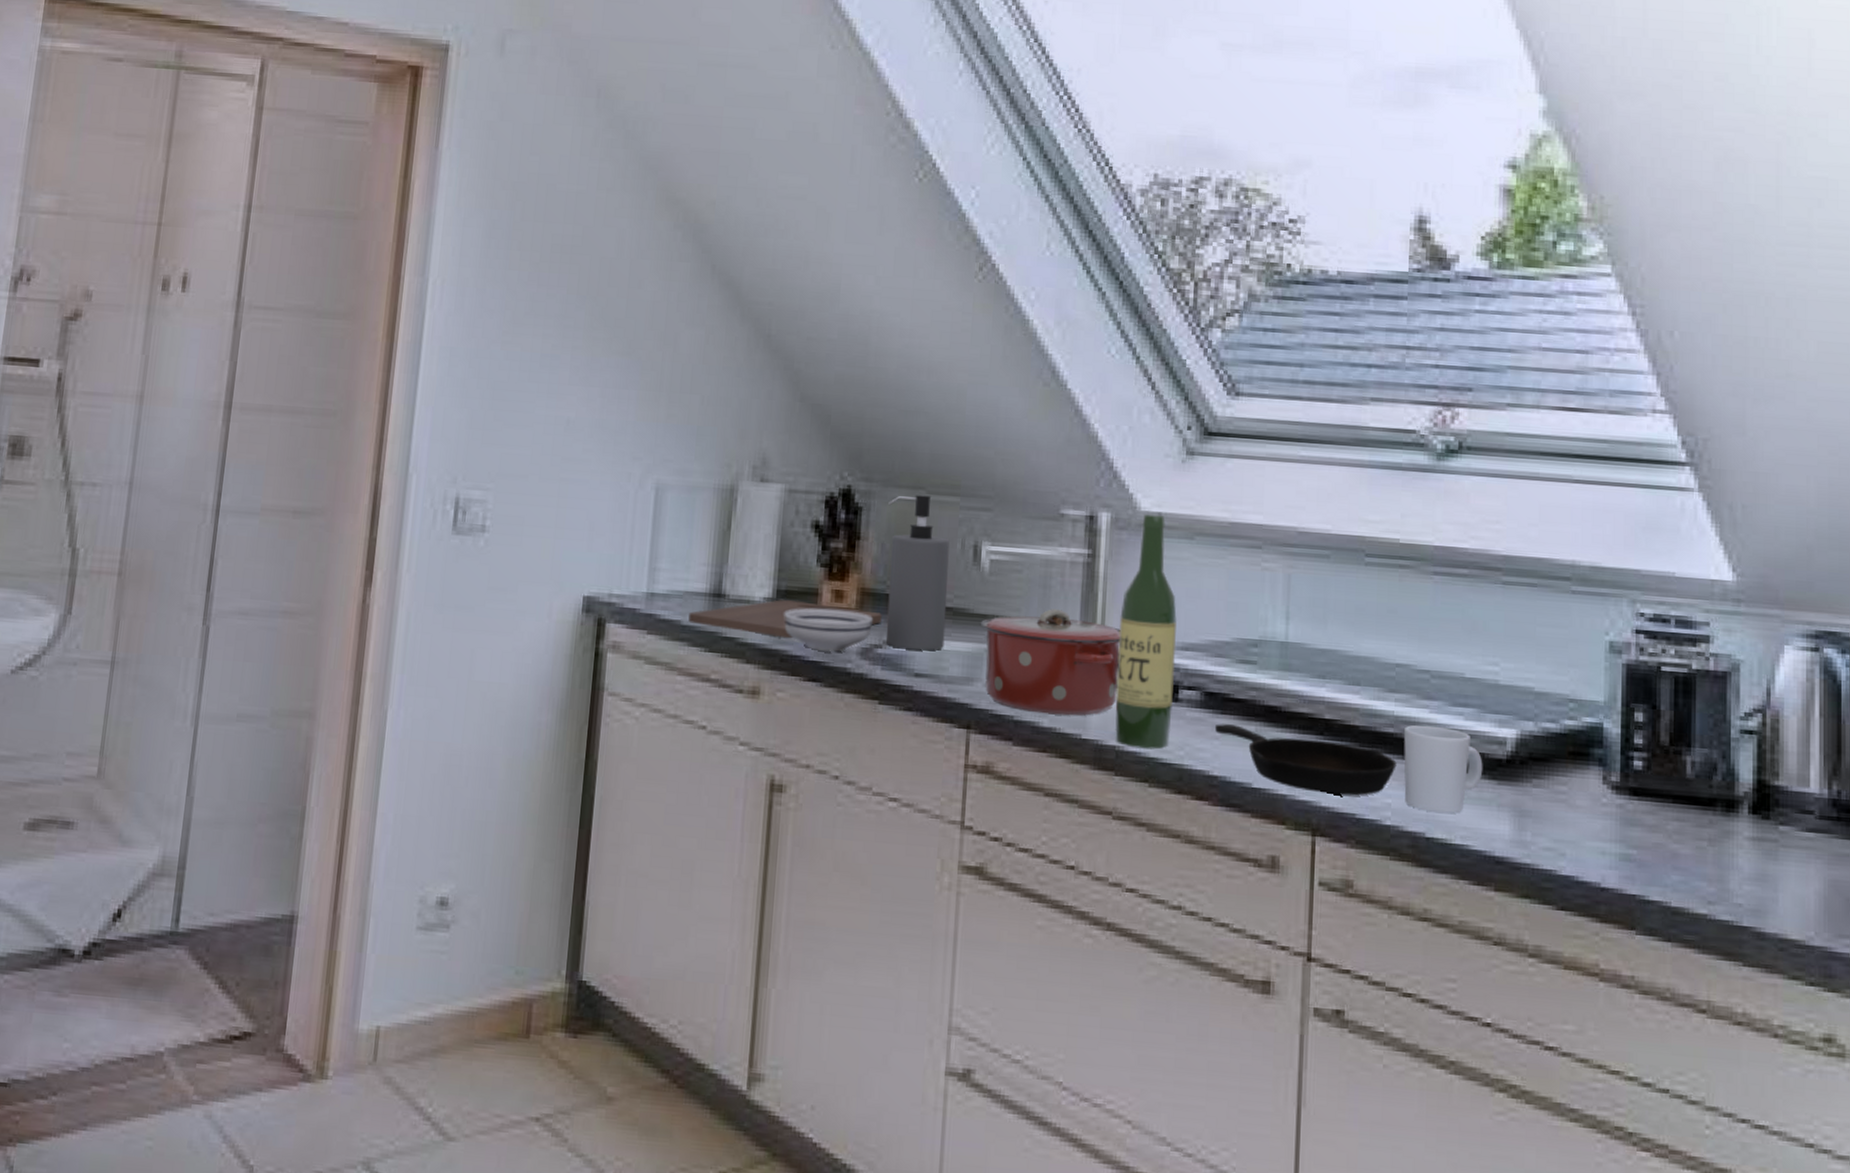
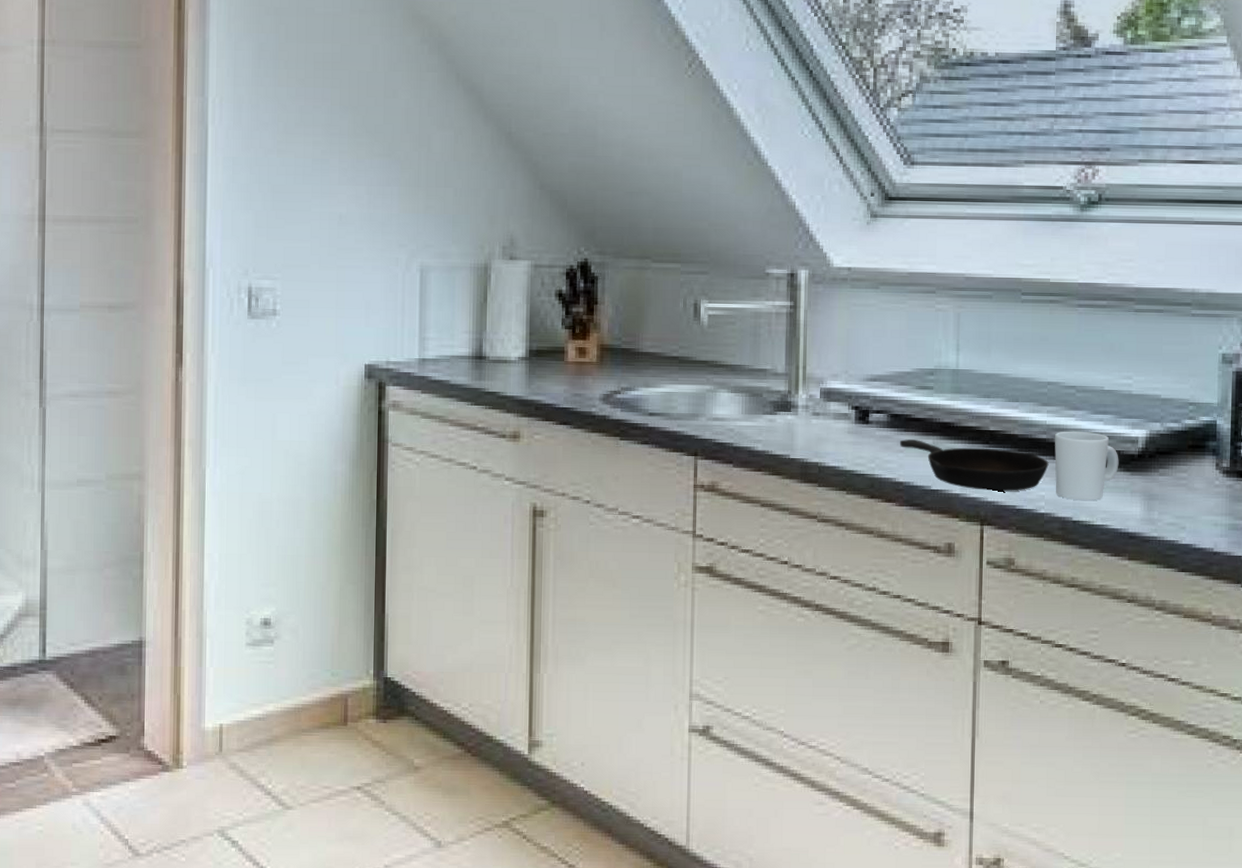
cutting board: present [688,600,882,638] -> none [456,358,619,390]
bowl: present [783,608,873,653] -> none [536,363,611,400]
soap dispenser: present [885,495,950,651] -> none [619,264,674,394]
casserole: present [980,609,1121,716] -> none [702,353,819,440]
wine bottle: present [1115,513,1177,750] -> none [817,269,866,464]

